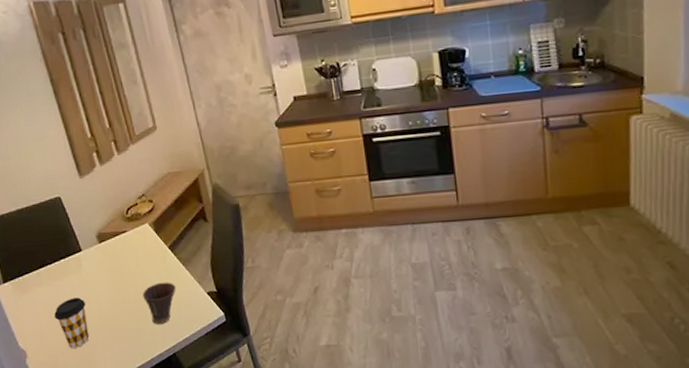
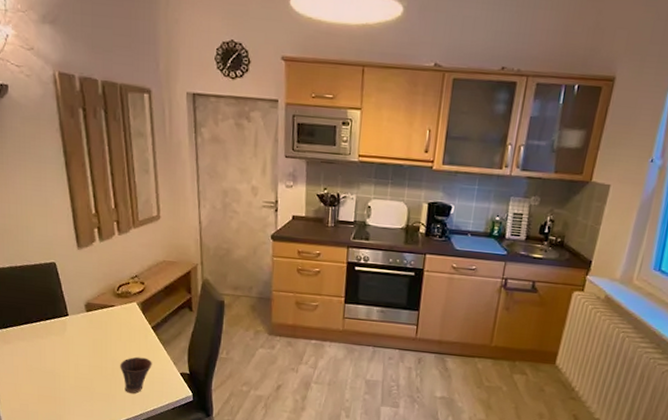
coffee cup: present [54,297,90,349] -> none [31,356,64,402]

